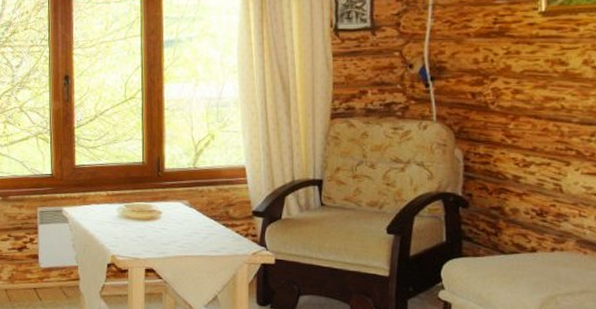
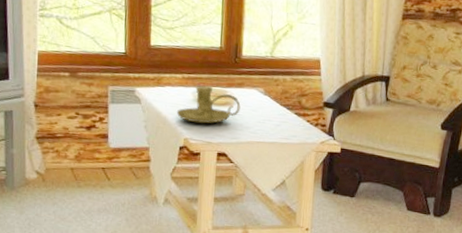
candle holder: none [102,202,166,240] -> present [176,86,241,124]

